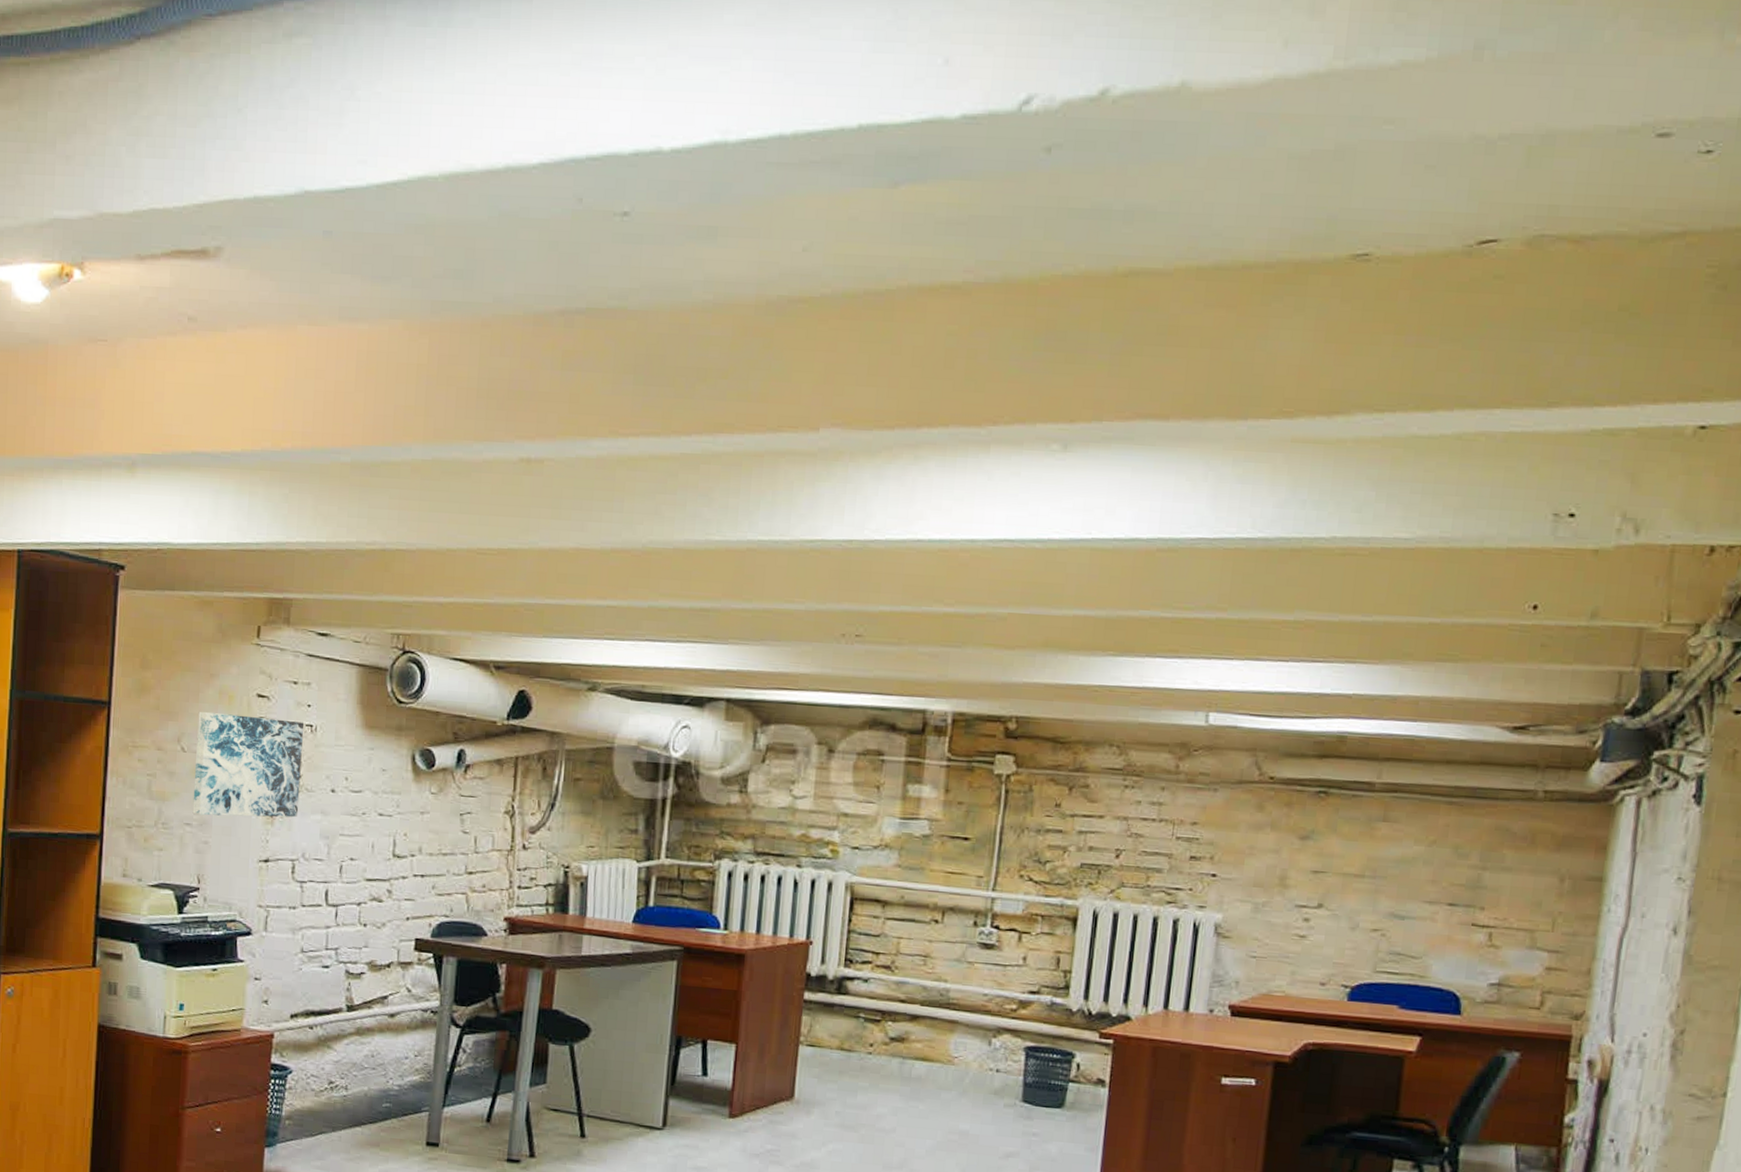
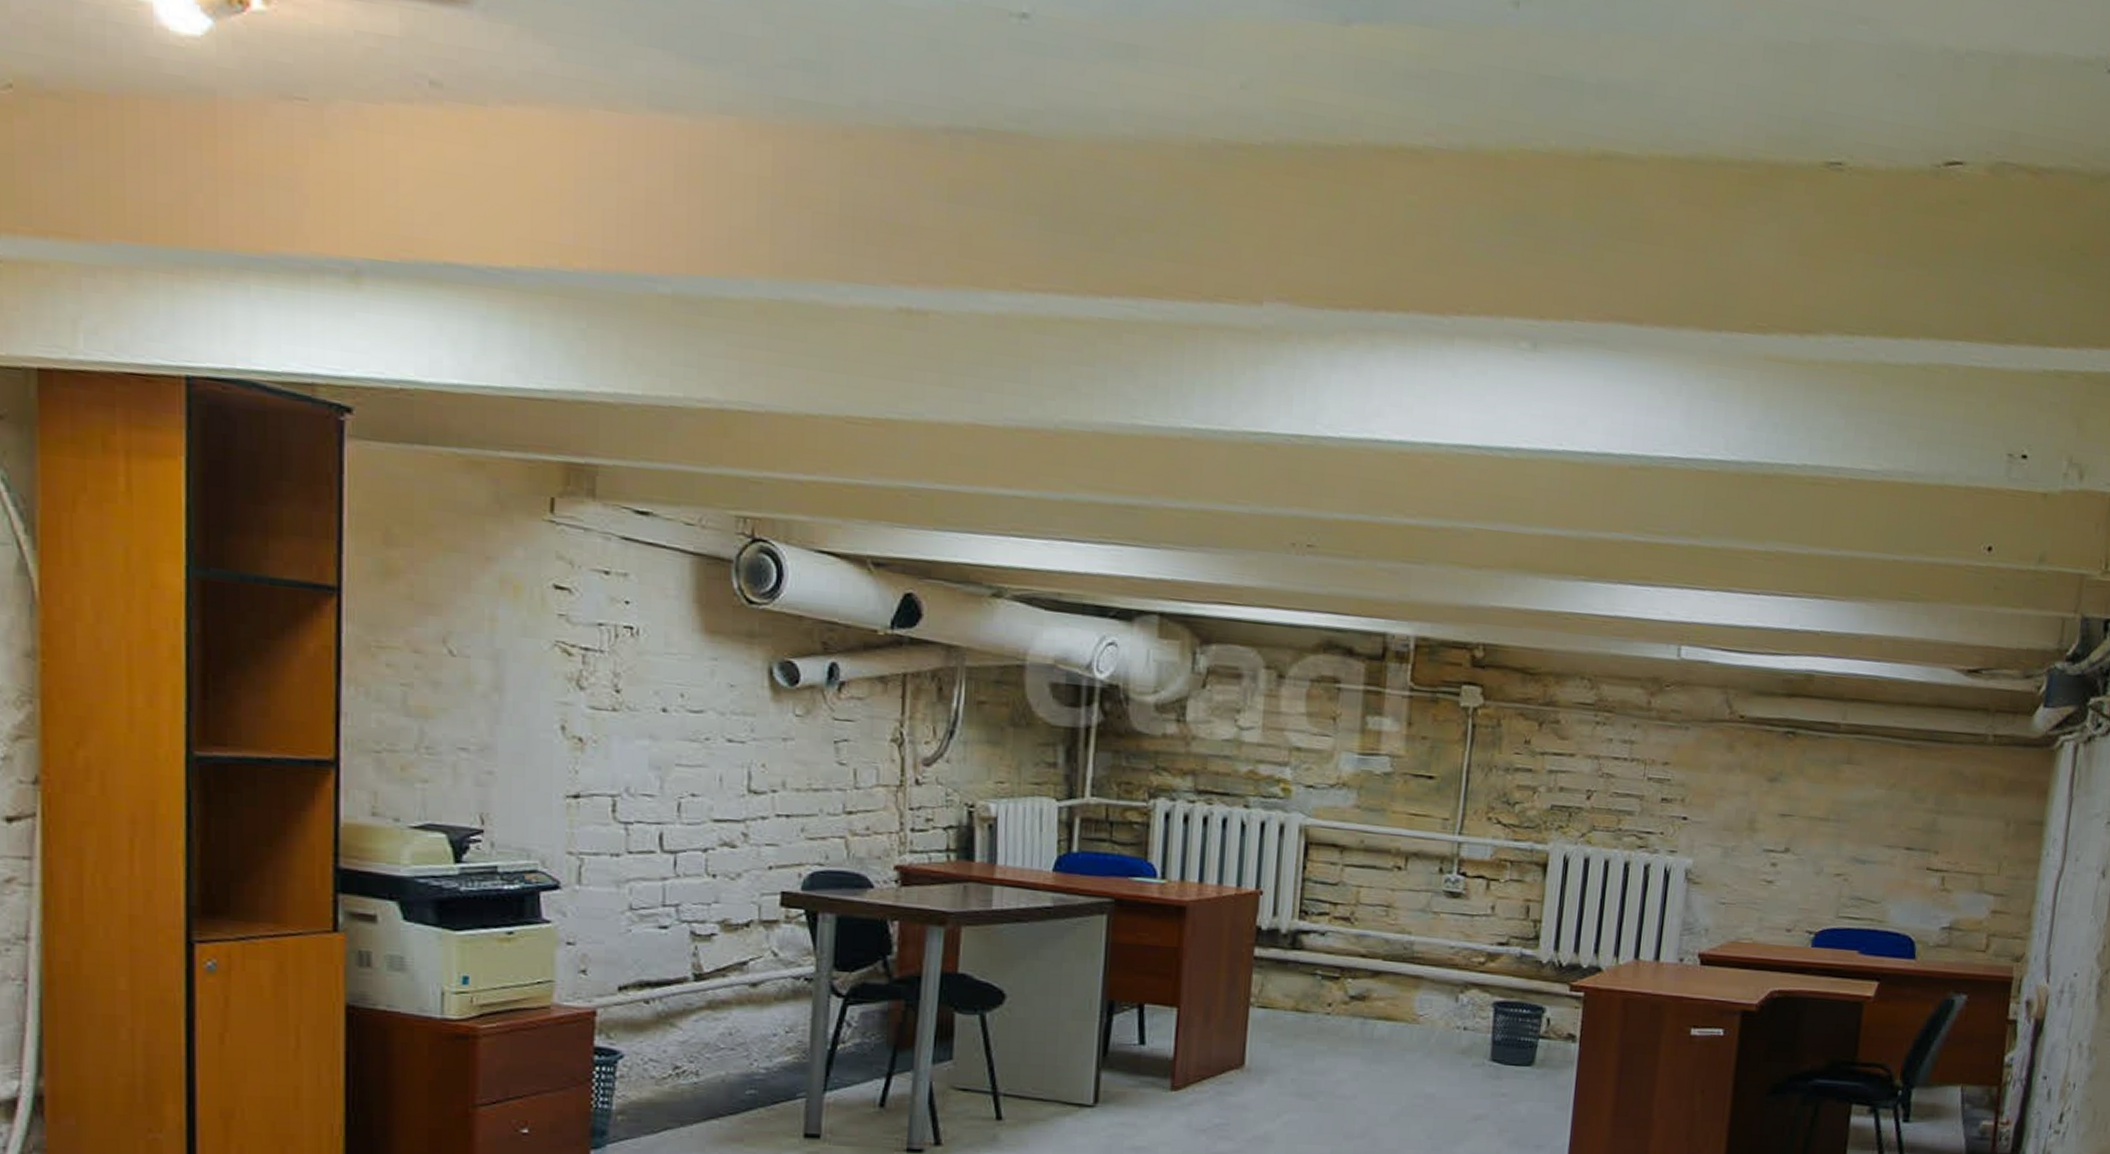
wall art: present [192,711,305,818] -> none [469,604,622,743]

